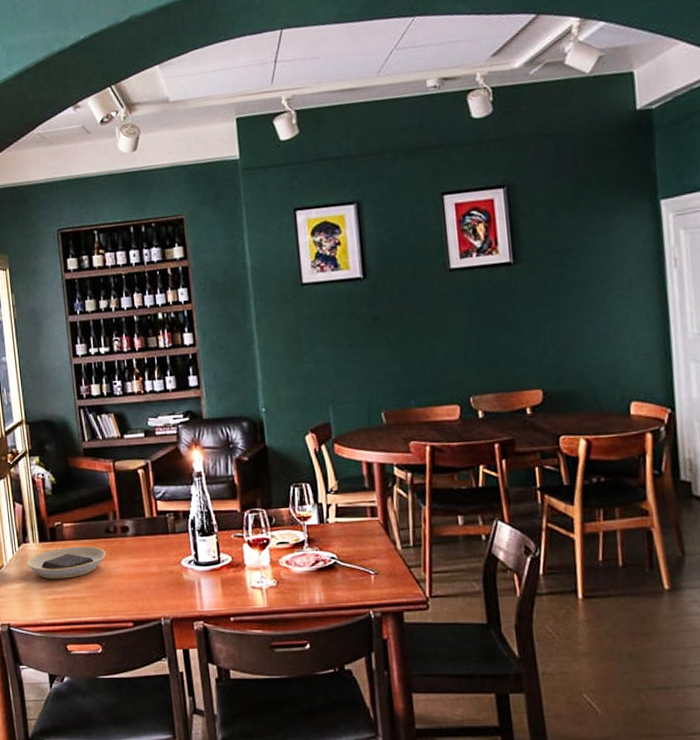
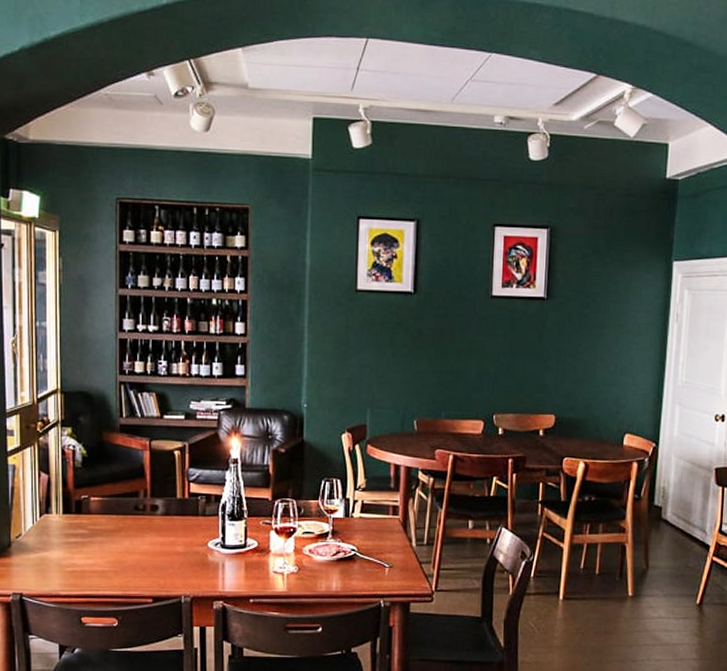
plate: present [27,546,107,579] -> none [47,521,133,552]

